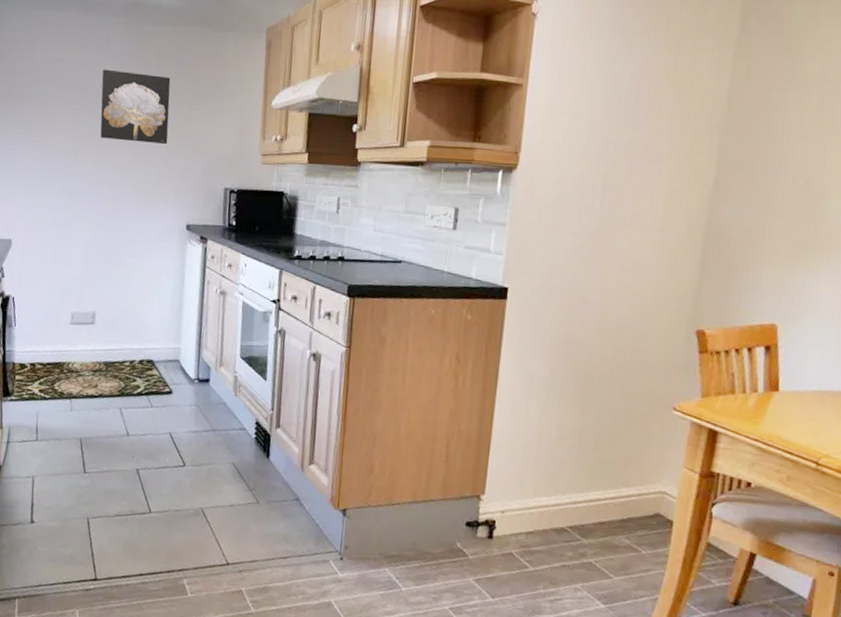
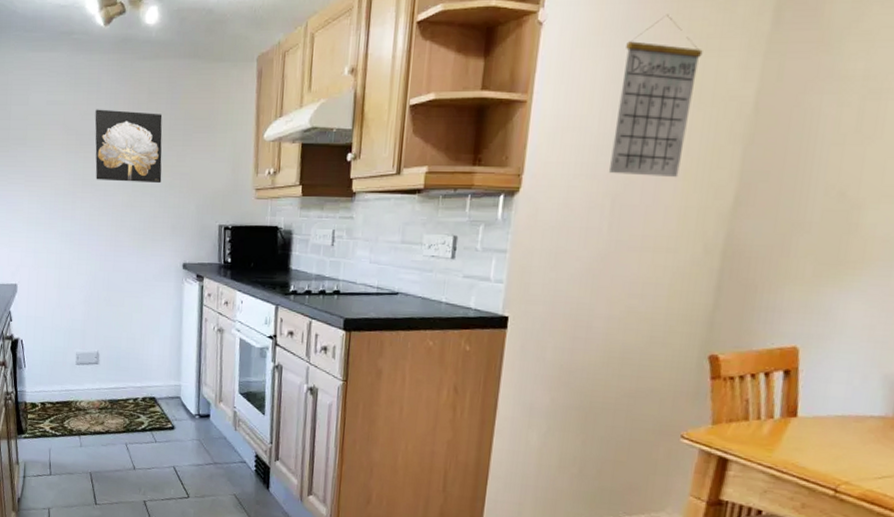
calendar: none [599,14,680,162] -> present [608,14,703,178]

